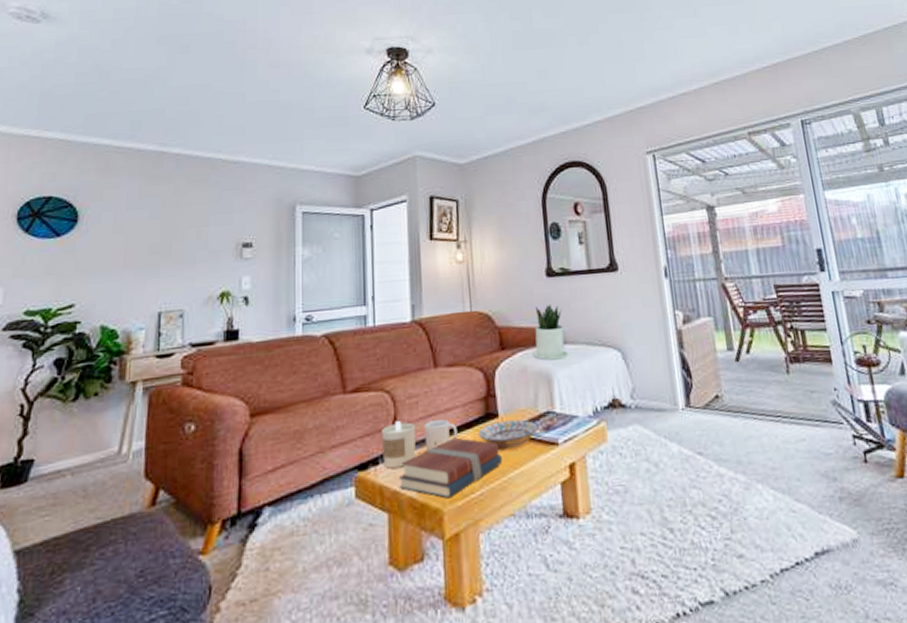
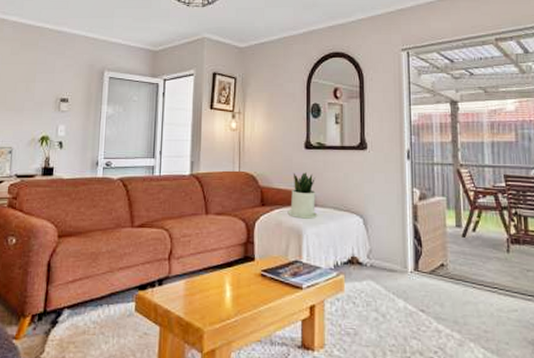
candle: present [380,421,416,469] -> none [158,254,186,292]
books: present [399,437,502,499] -> none [170,272,254,321]
mug: present [424,419,458,450] -> none [193,256,220,280]
decorative bowl: present [478,419,539,451] -> none [237,264,287,289]

